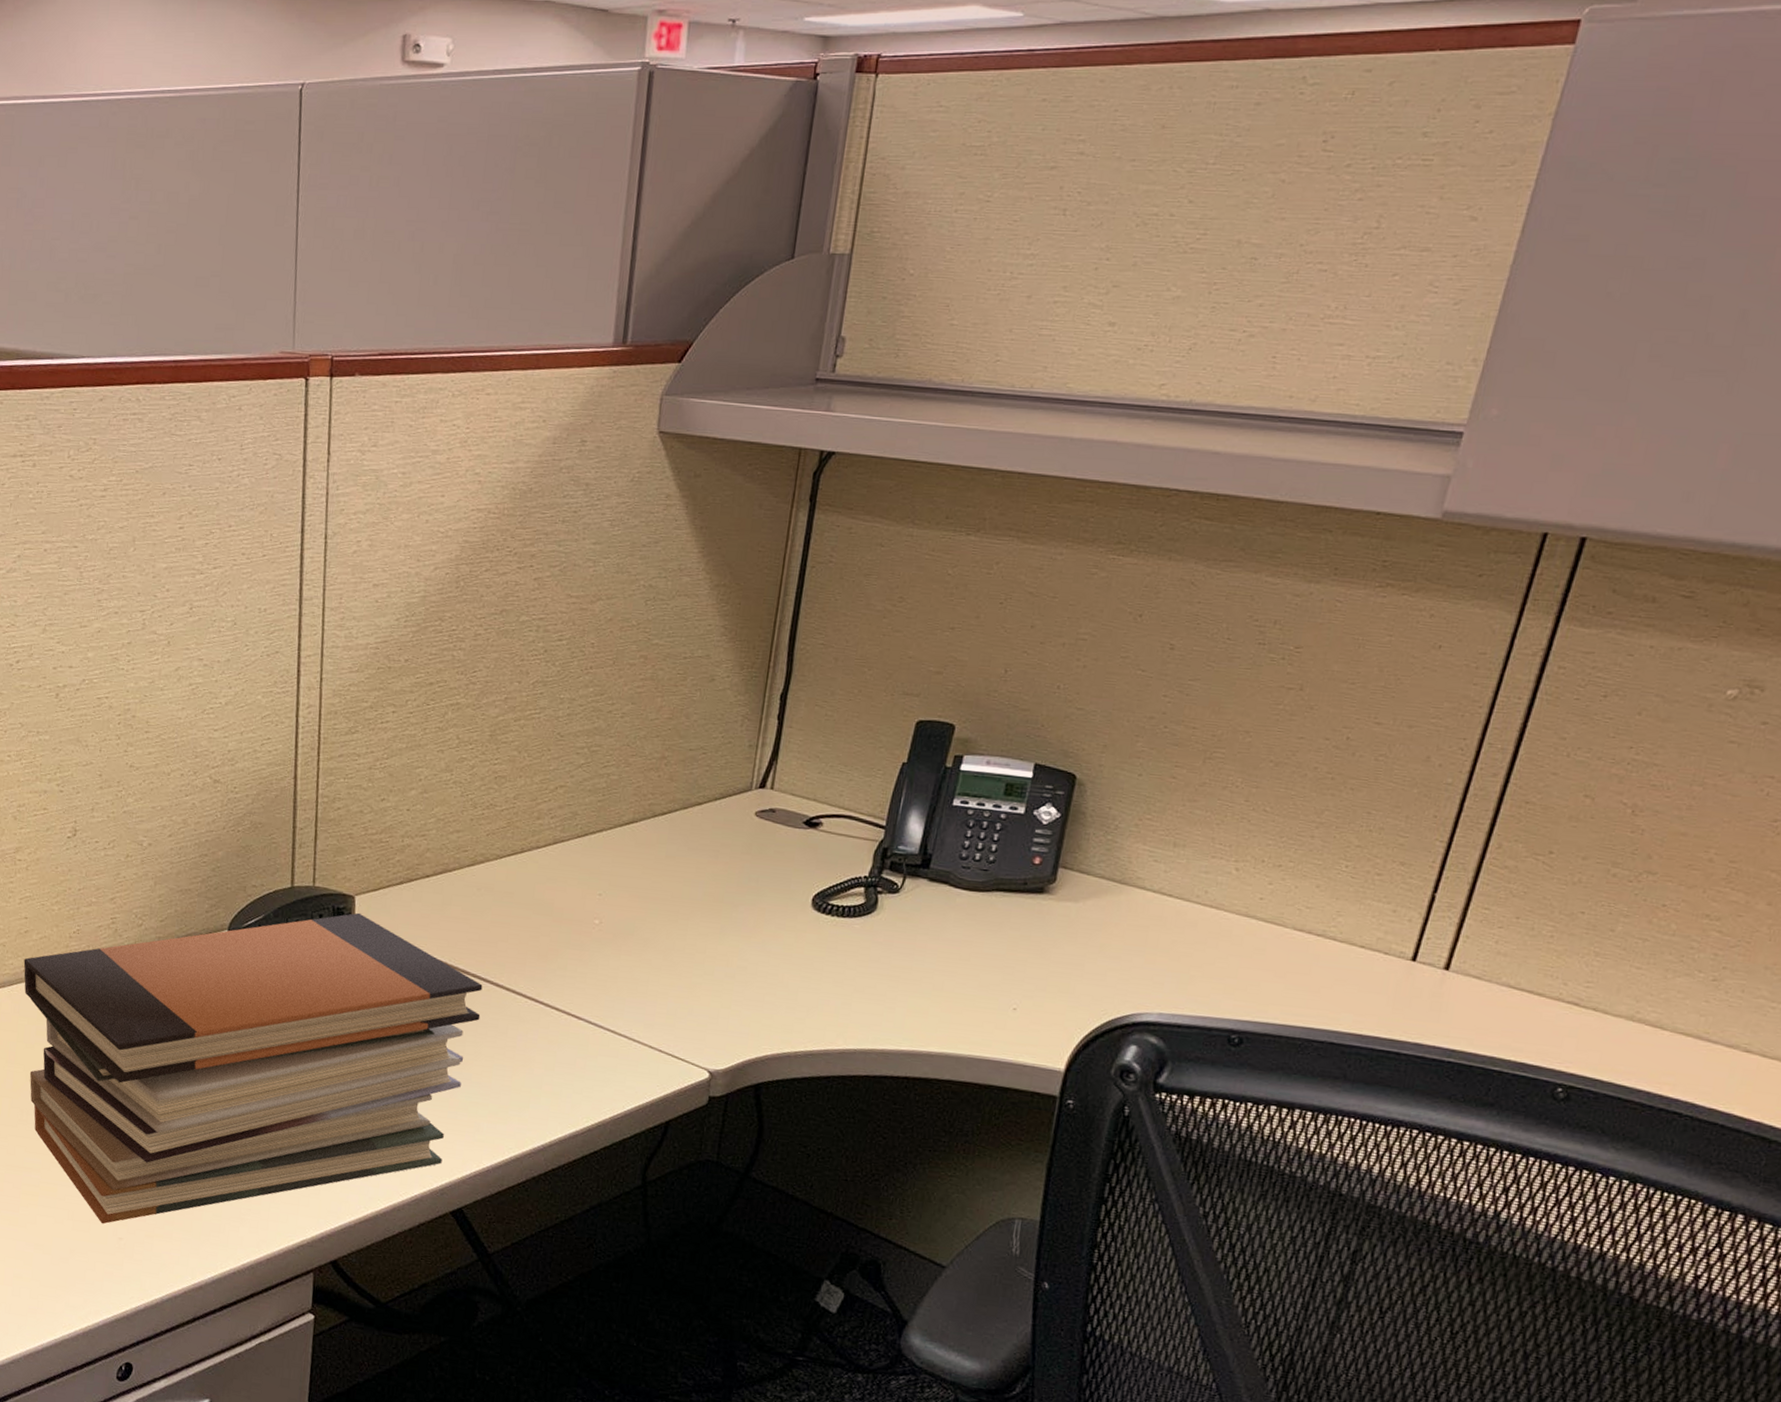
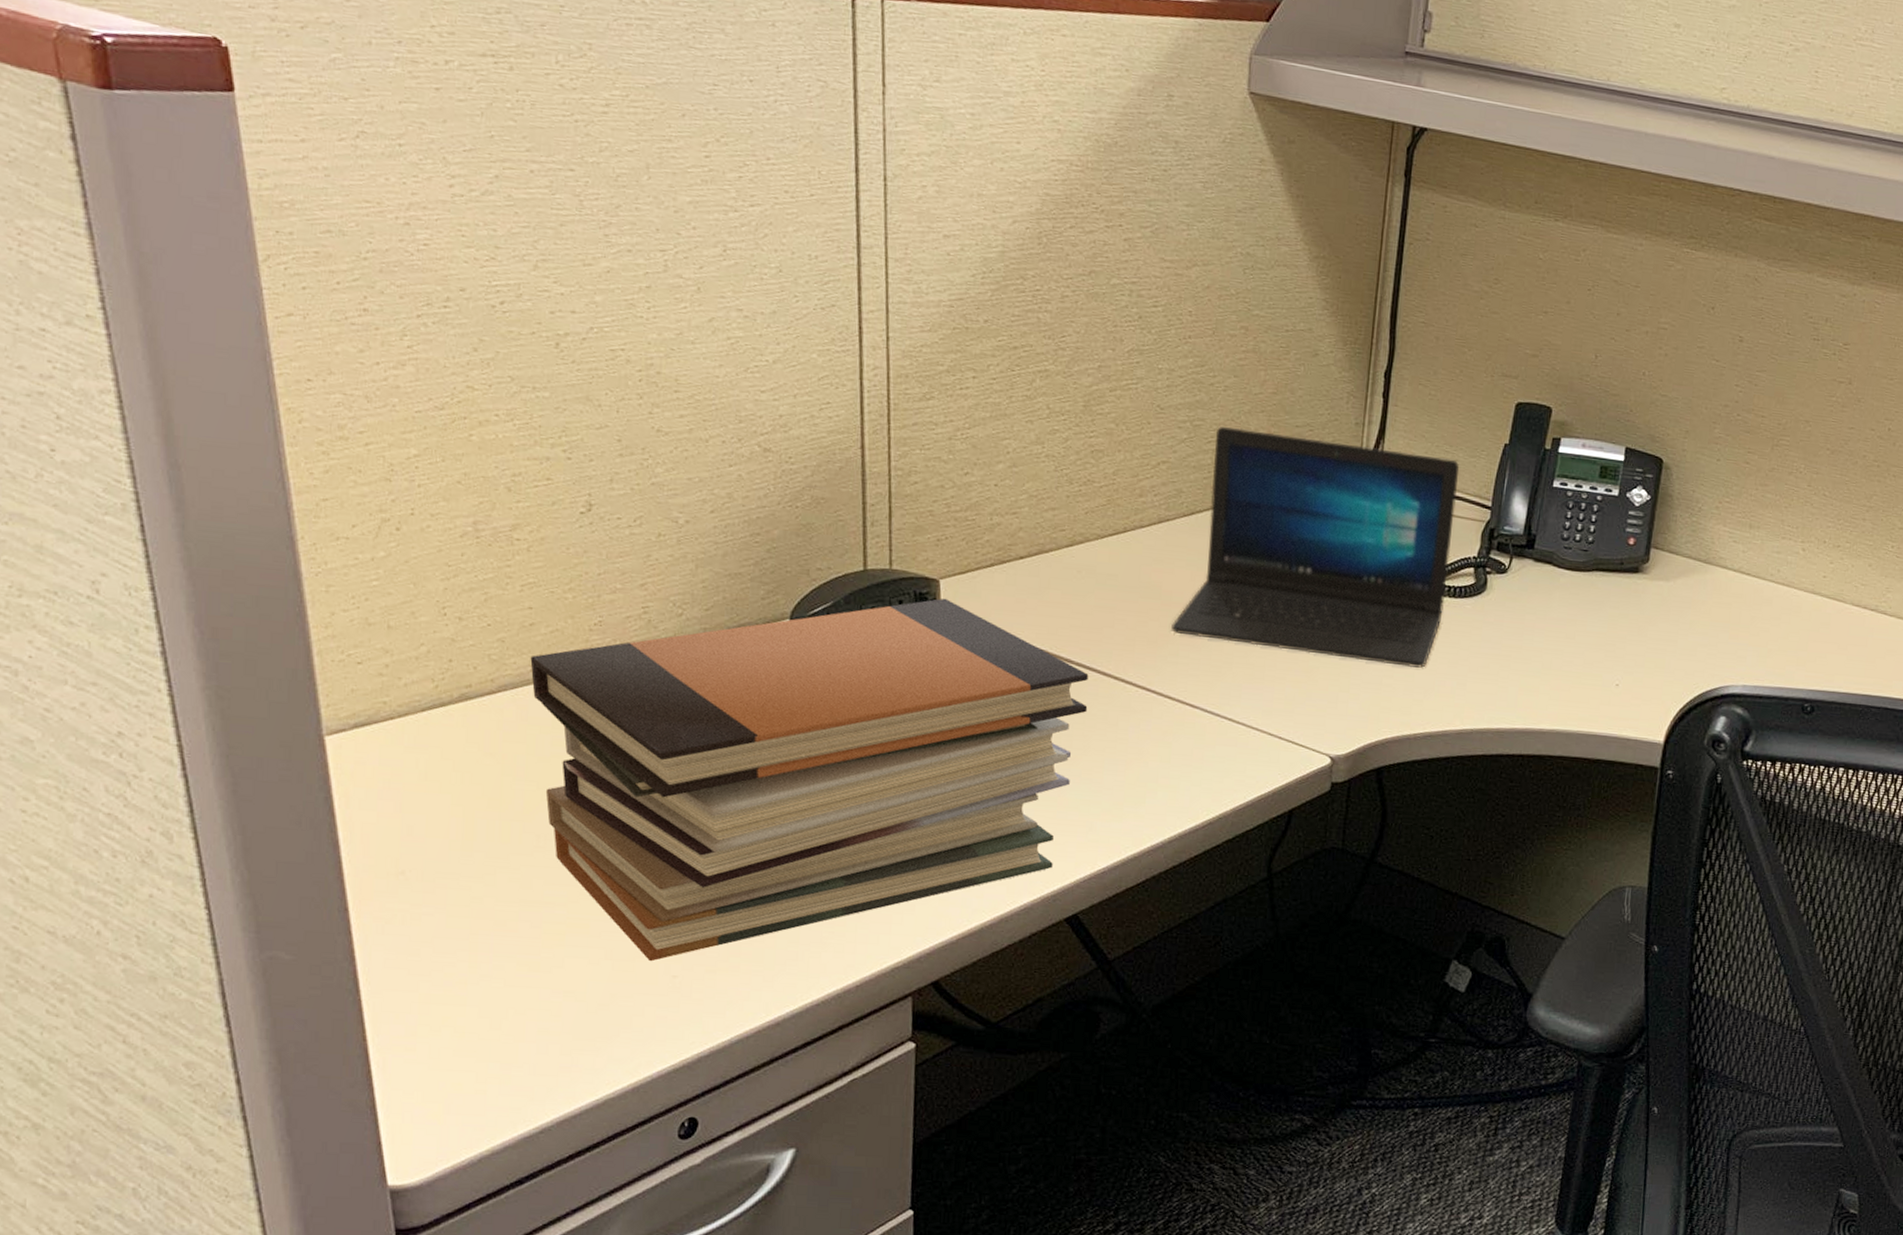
laptop: none [561,752,854,987] -> present [1171,427,1460,668]

